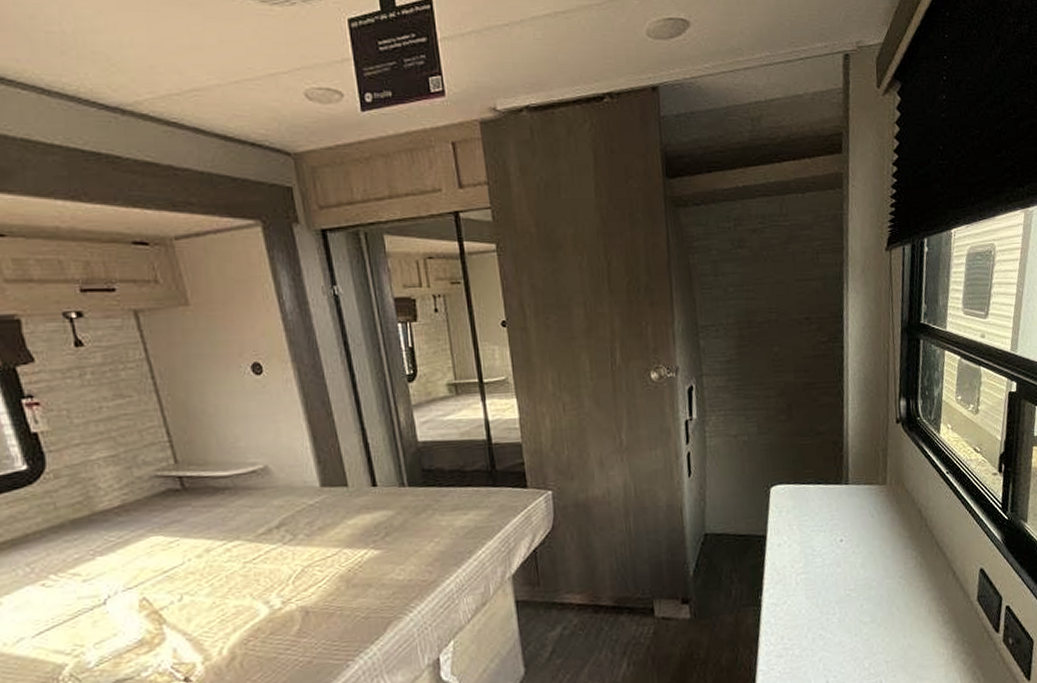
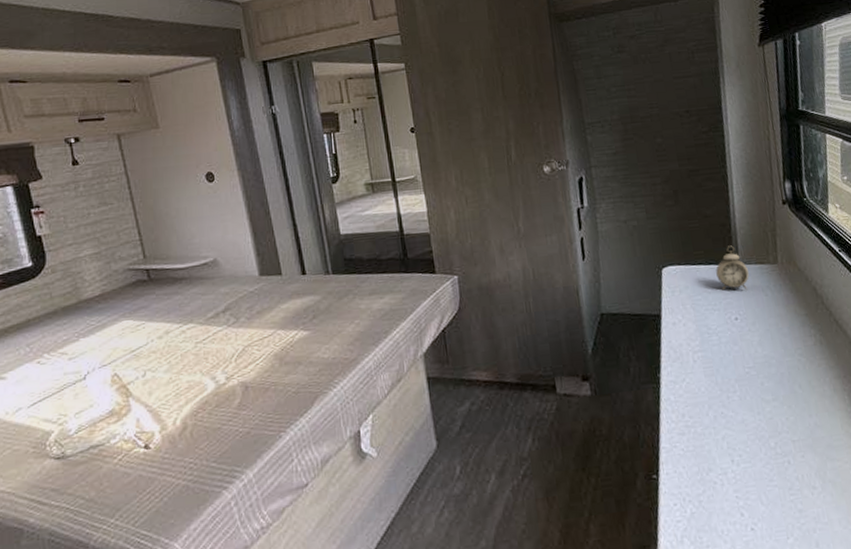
alarm clock: none [825,464,857,512] -> present [715,245,749,291]

